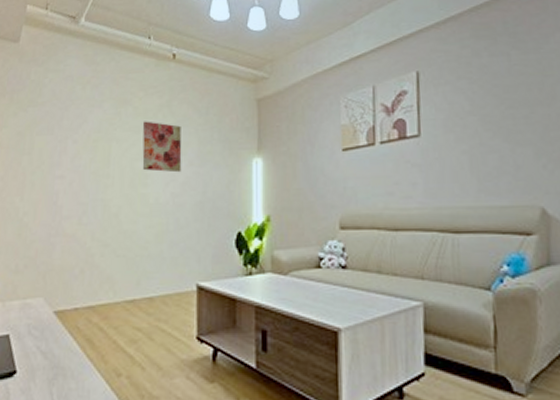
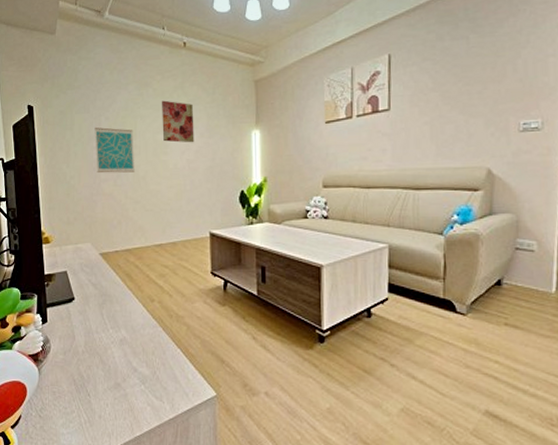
wall art: none [57,152,107,209] -> present [94,127,135,173]

